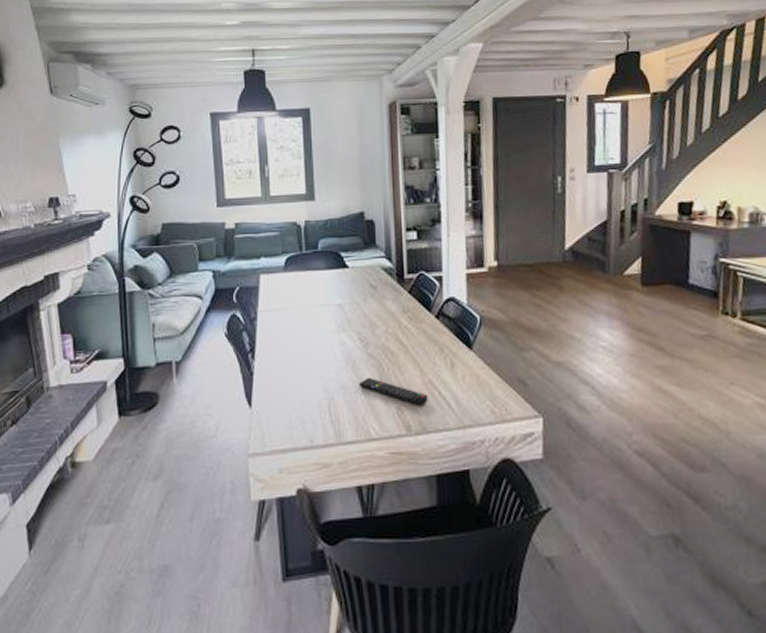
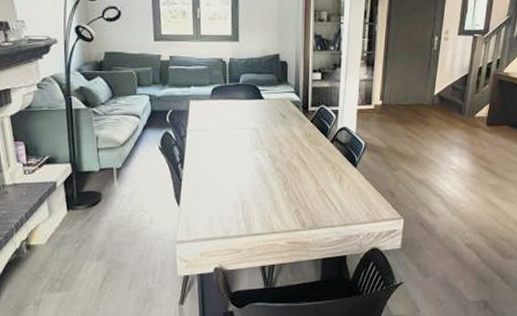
remote control: present [358,377,428,406] -> none [266,185,320,209]

